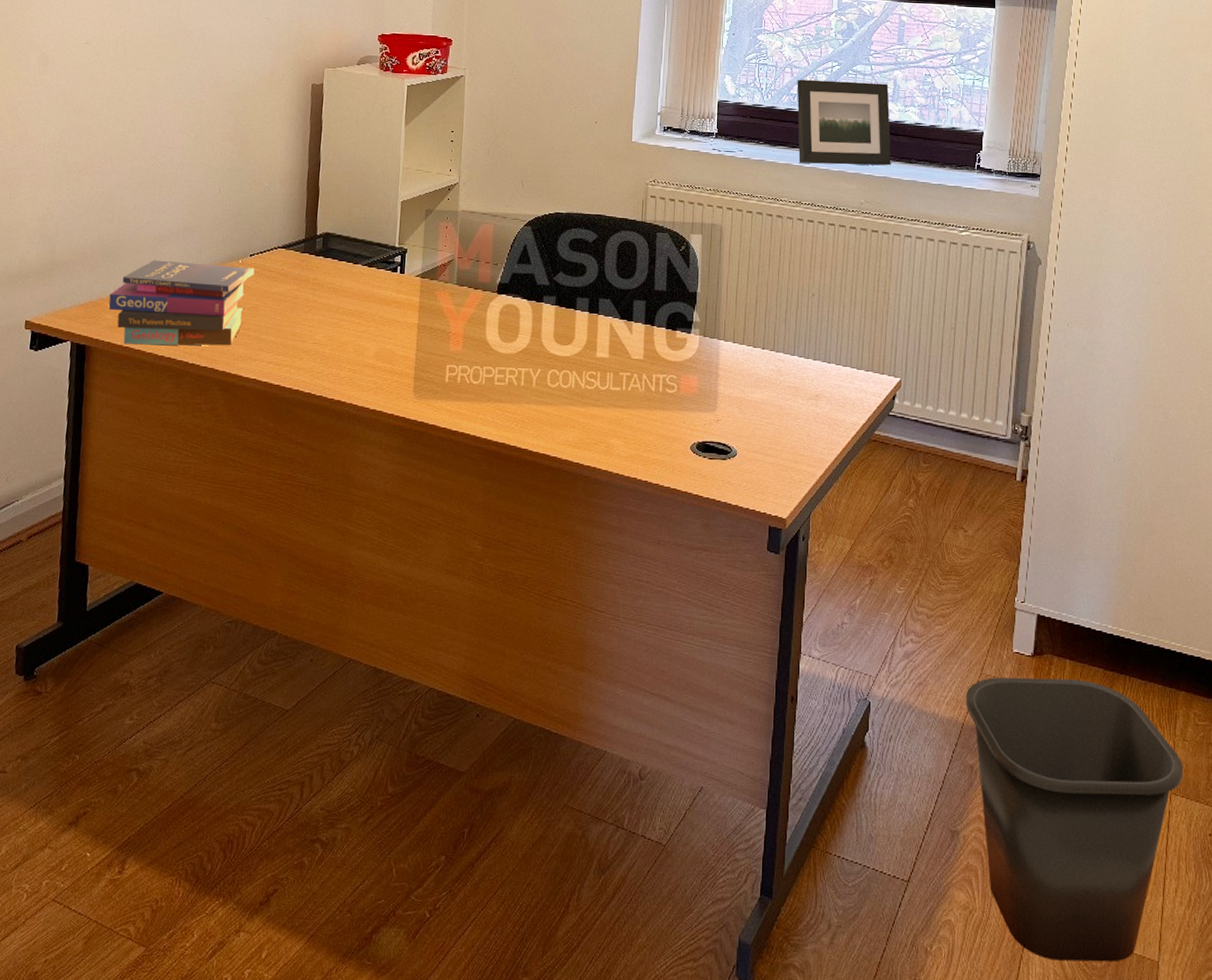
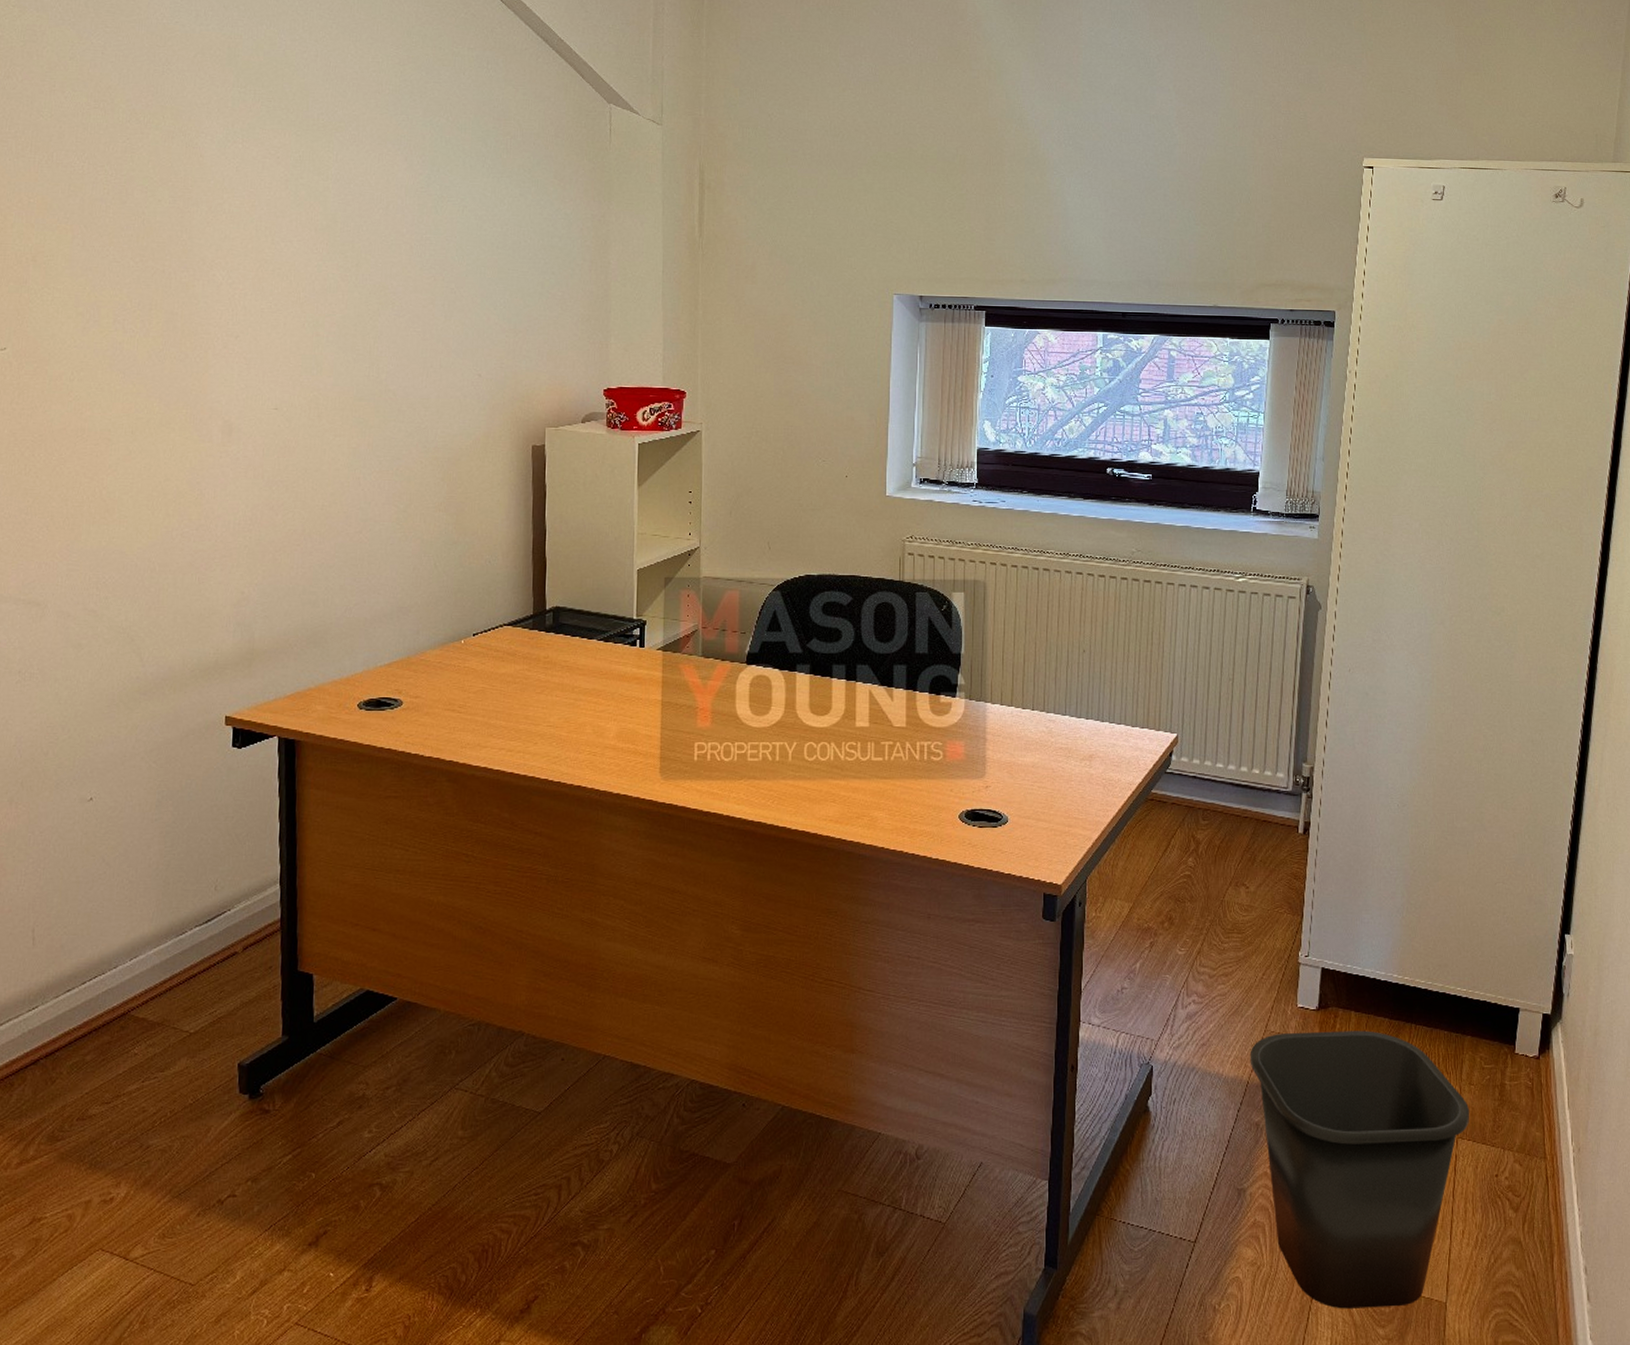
books: present [108,260,255,346] -> none [318,644,479,736]
picture frame: present [797,79,891,166] -> none [1061,422,1163,513]

